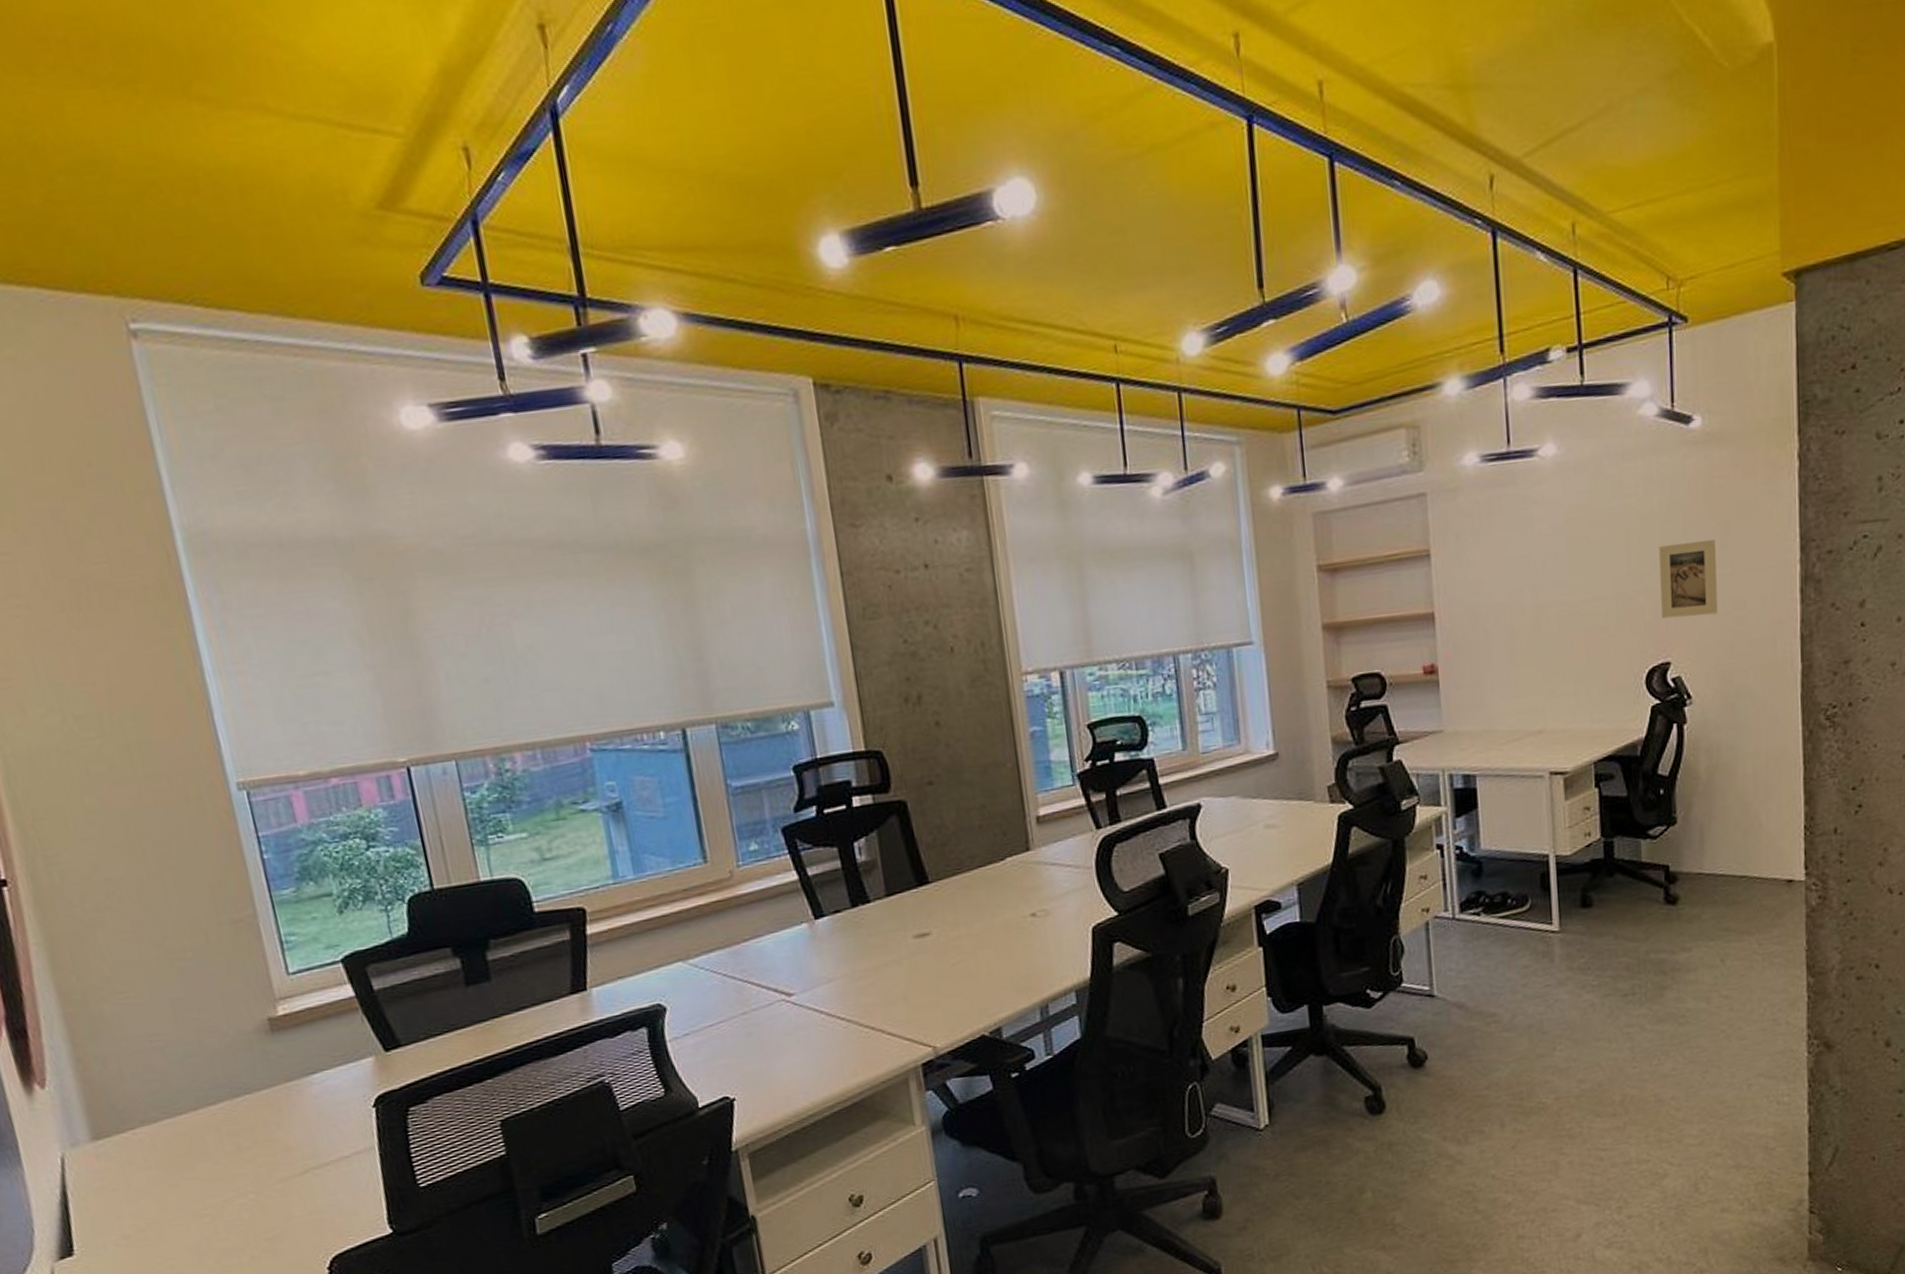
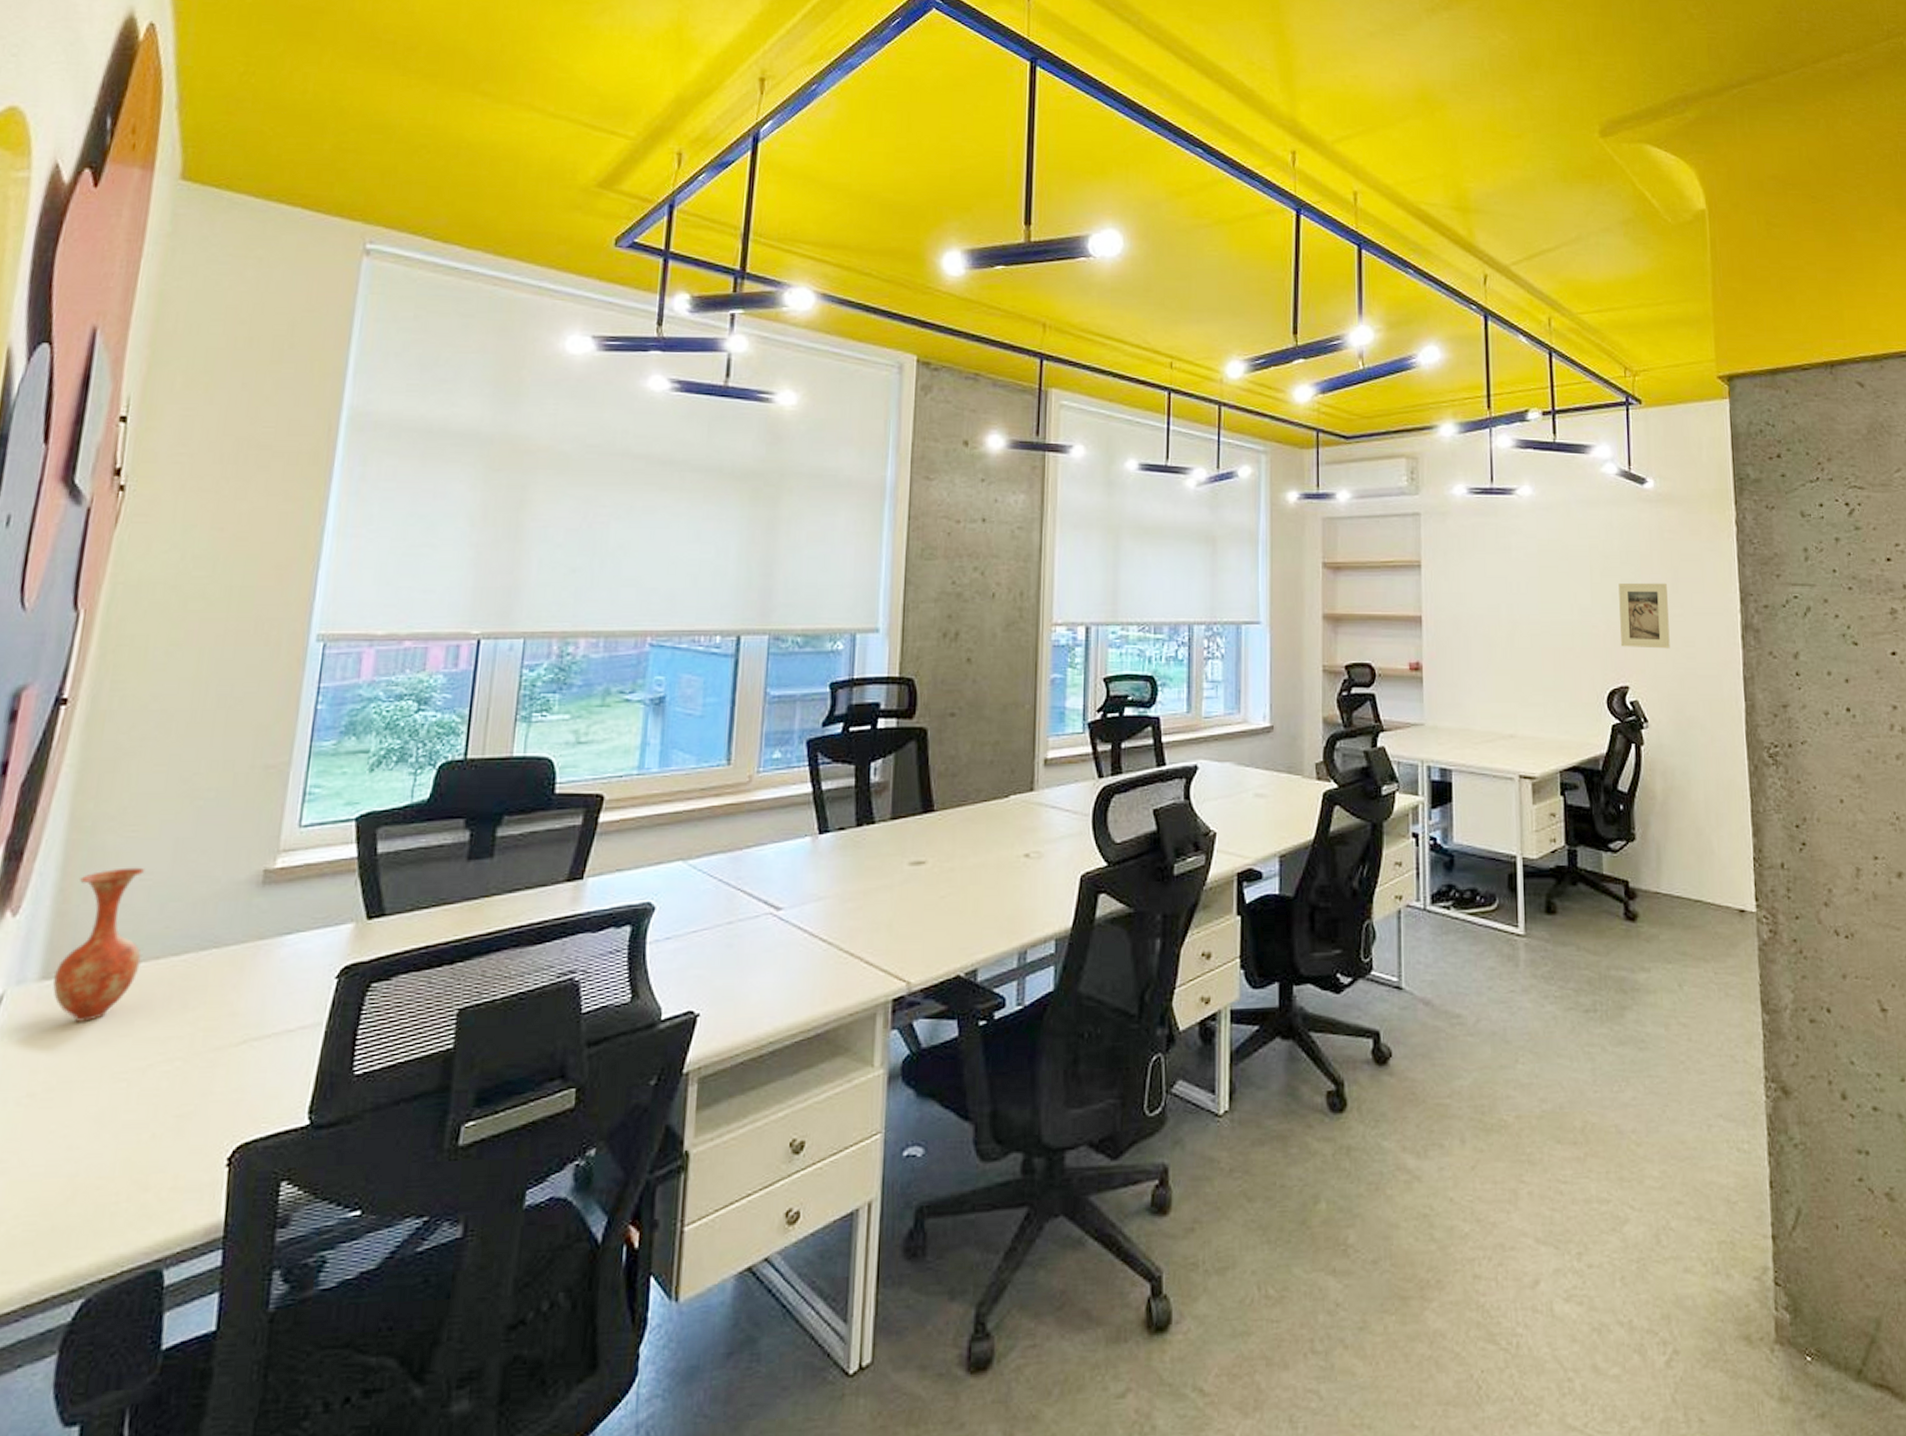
vase: none [92,1030,183,1173] -> present [53,867,146,1024]

